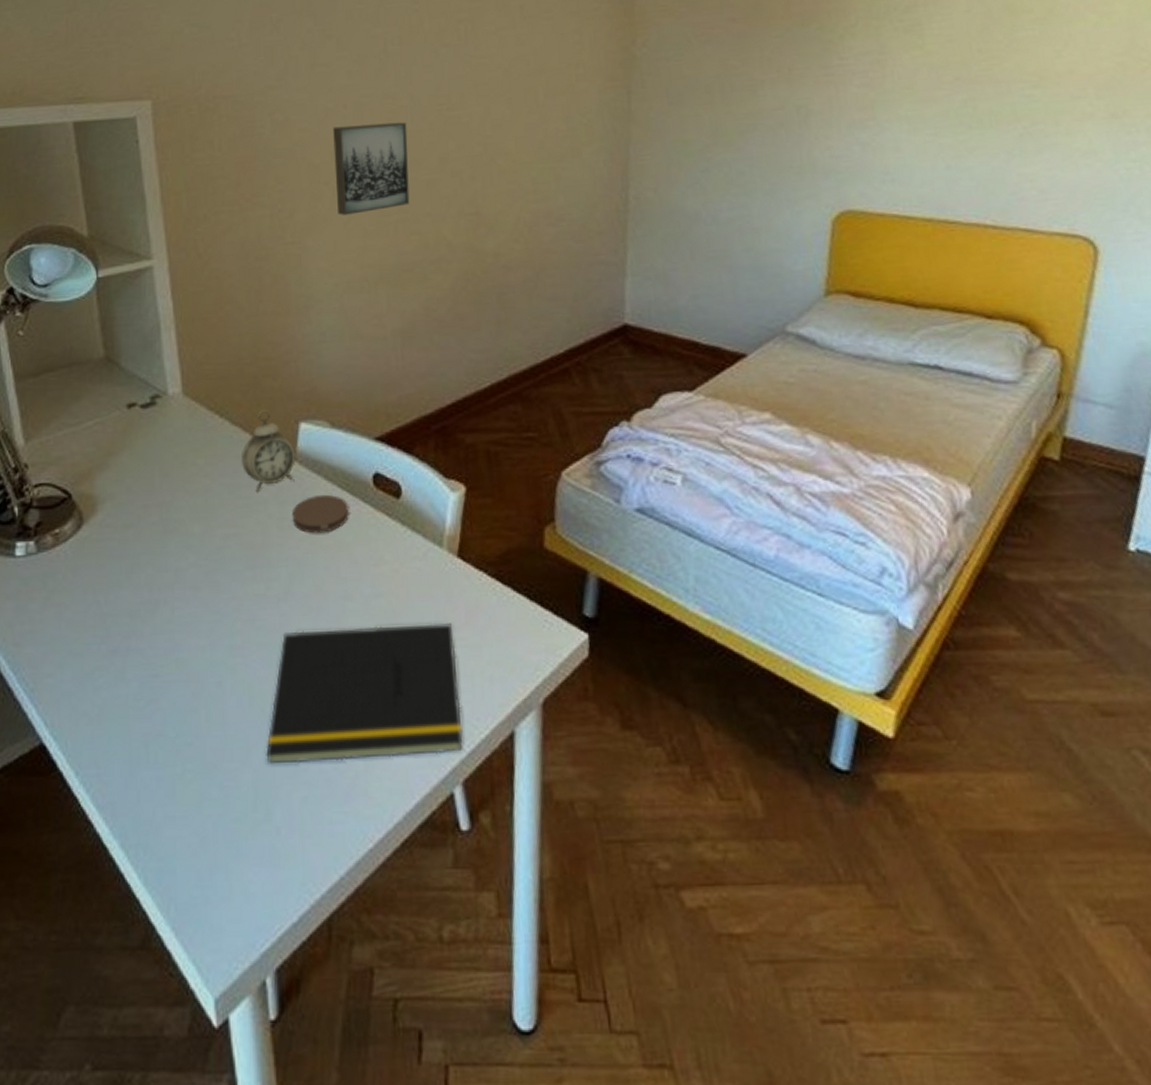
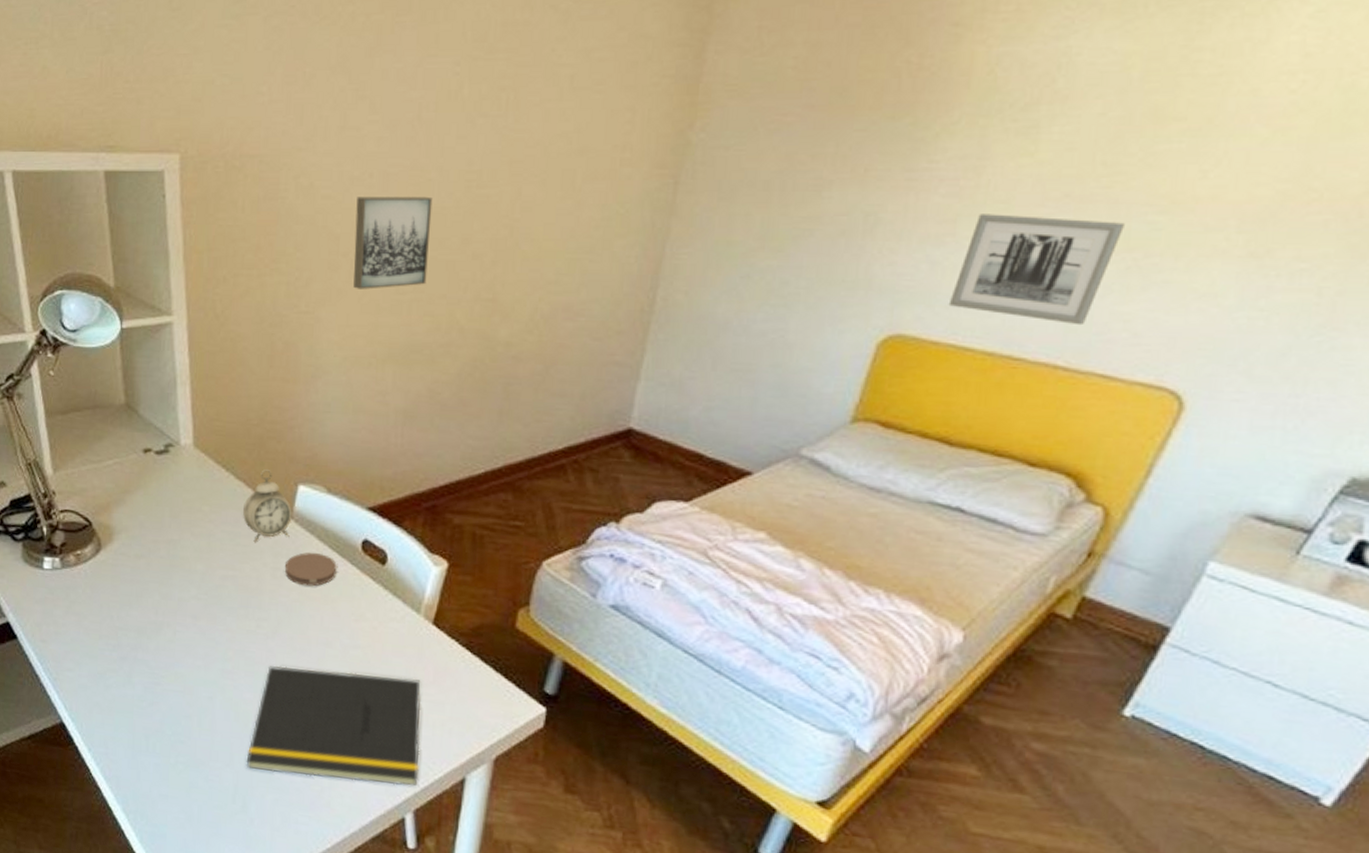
wall art: none [884,97,1010,188] -> present [948,214,1125,326]

